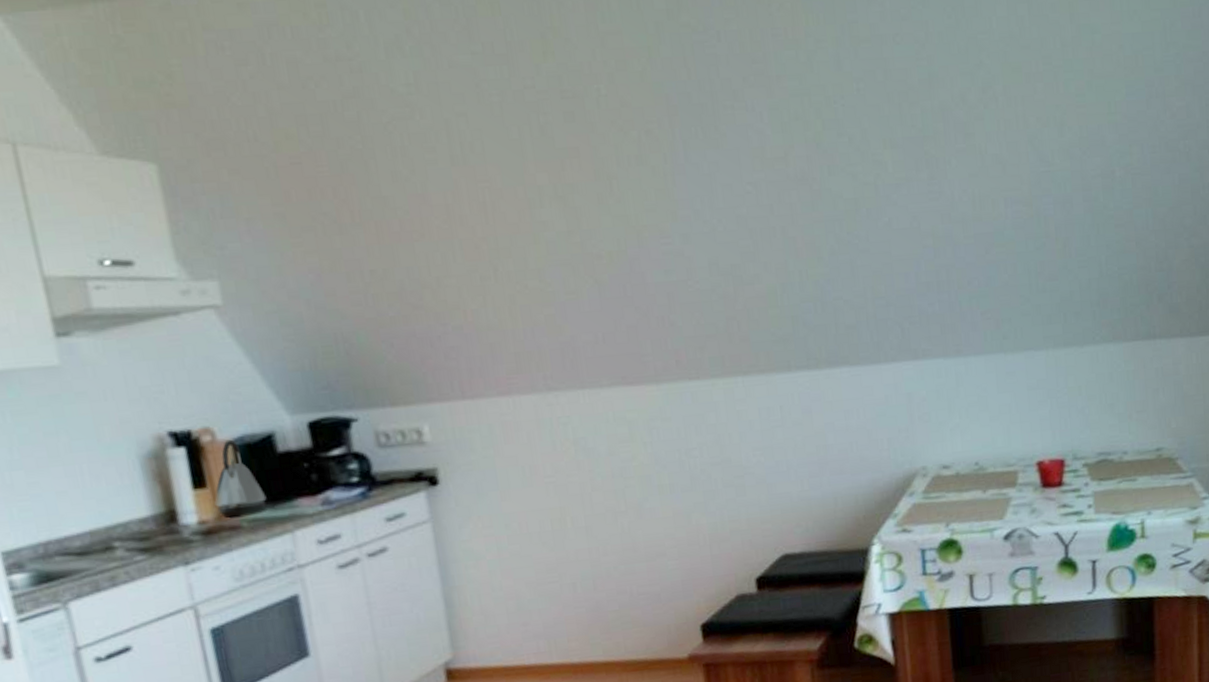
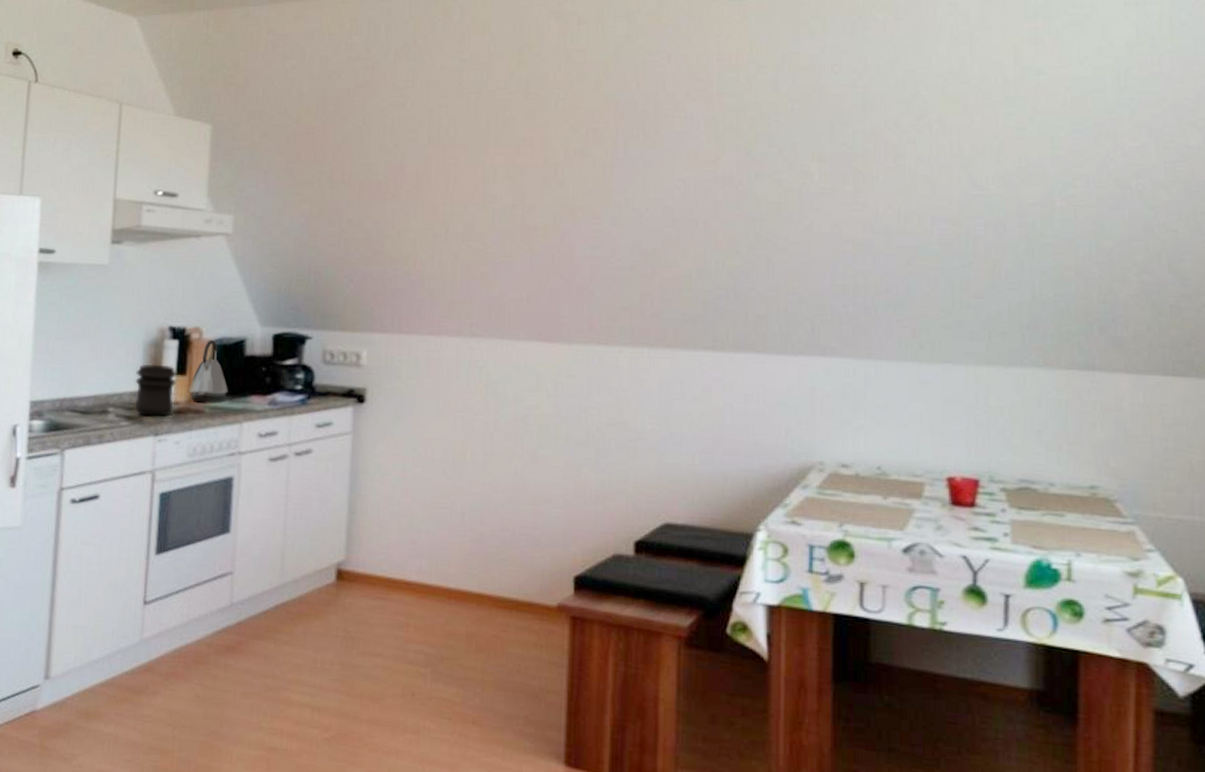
jar: none [137,478,201,545] -> present [134,363,177,418]

